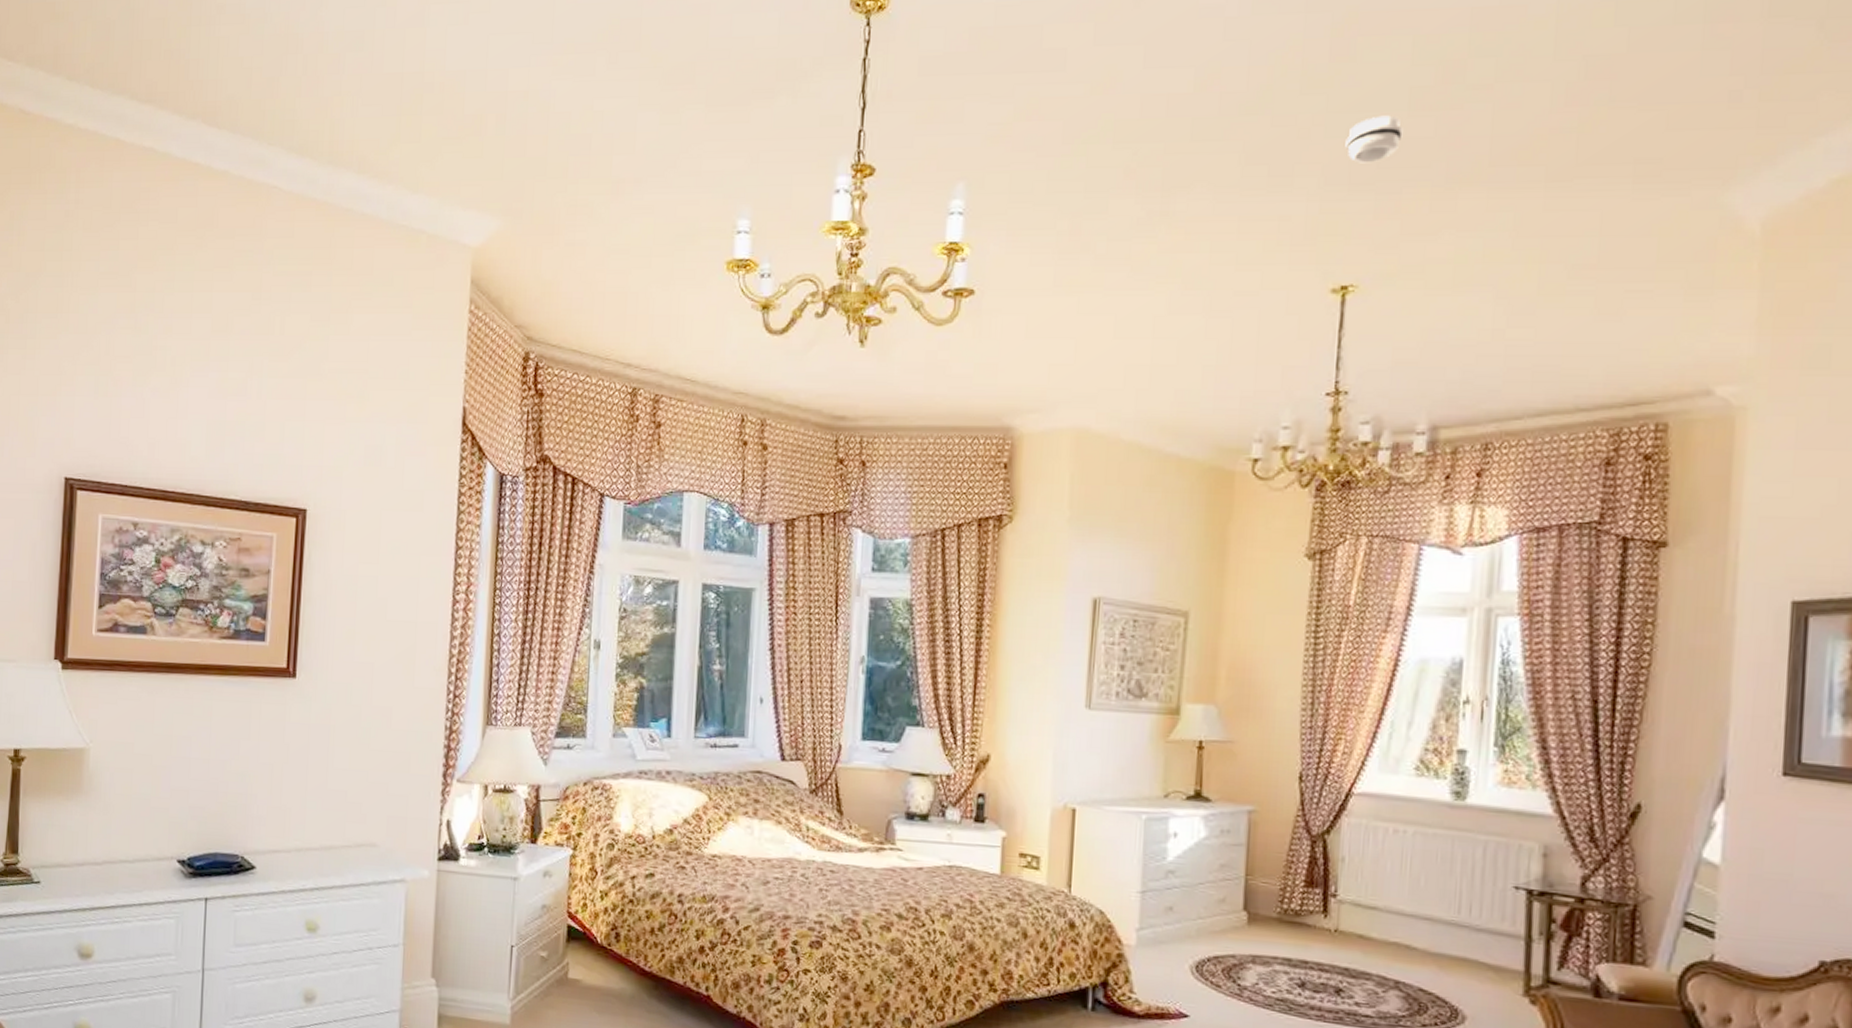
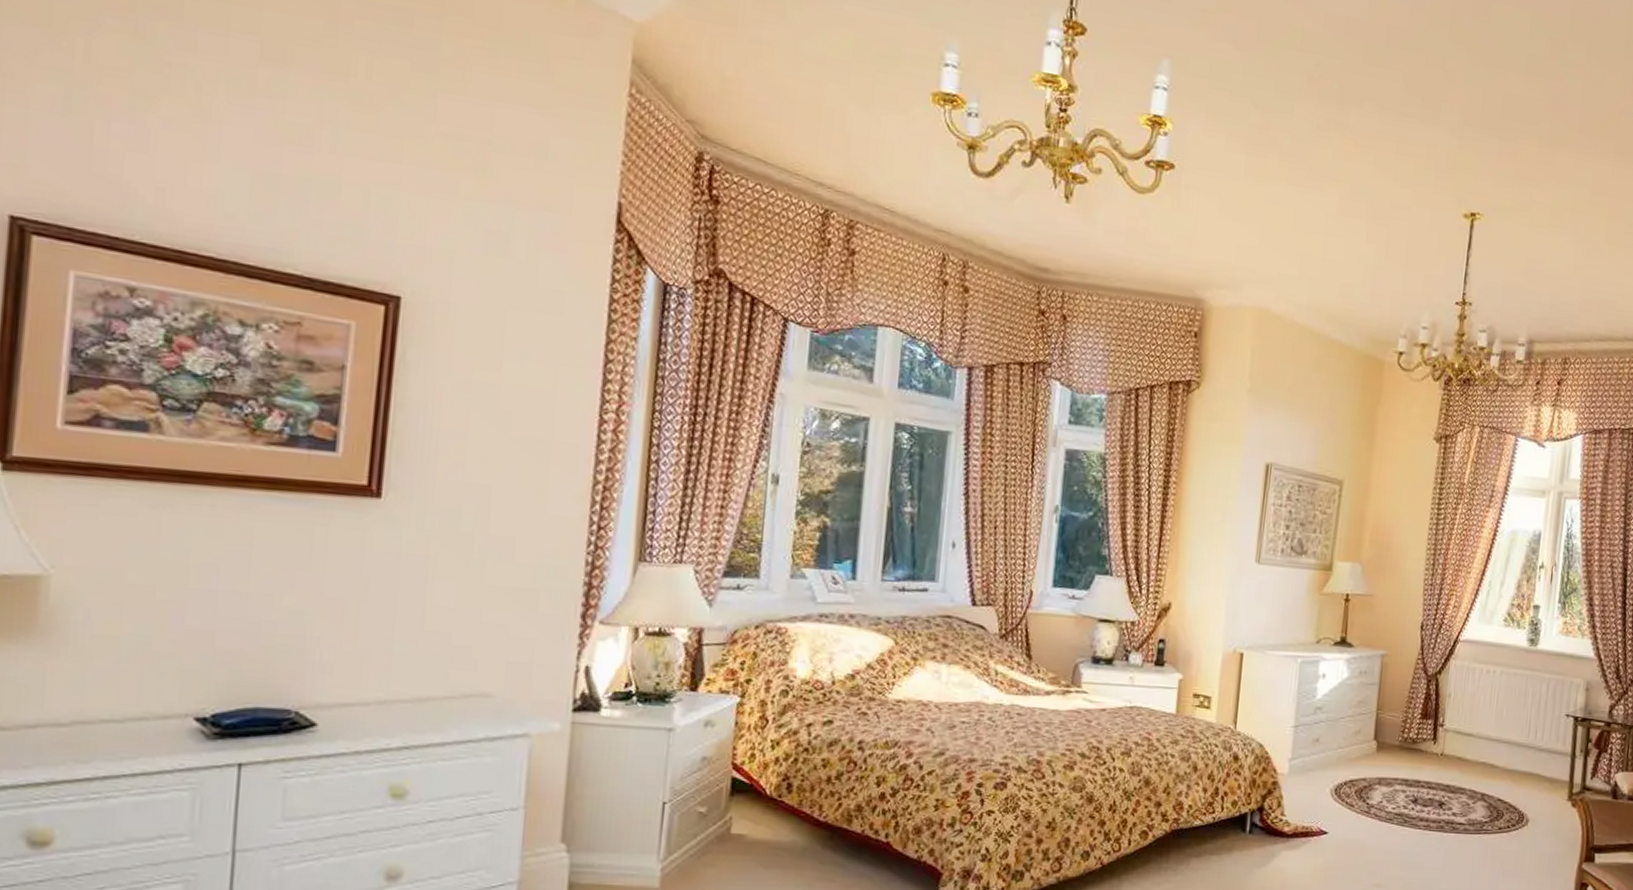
smoke detector: present [1345,115,1403,164] -> none [1479,73,1522,113]

